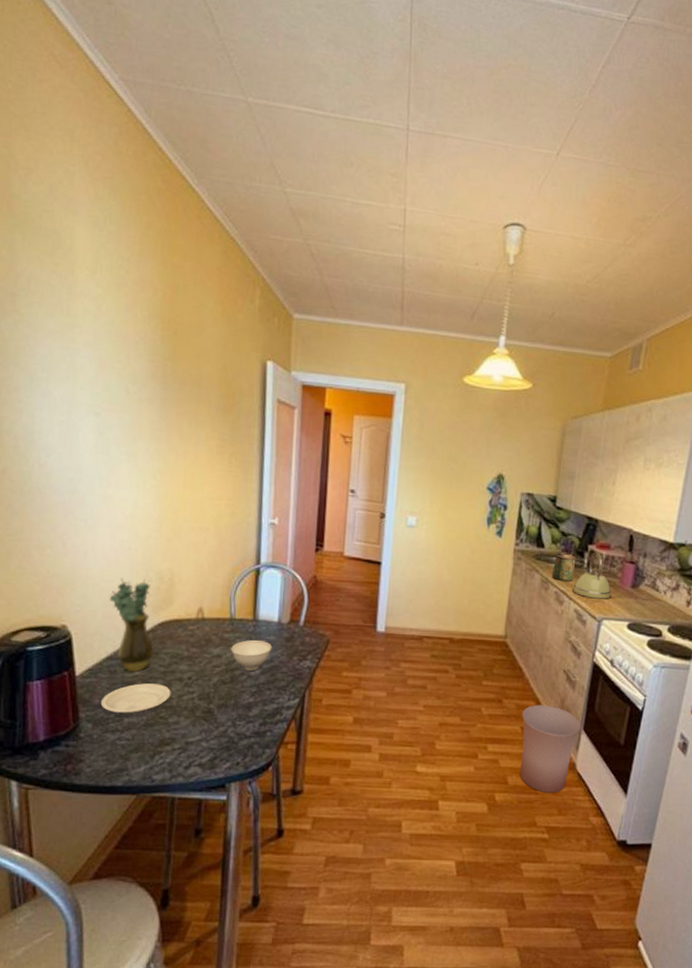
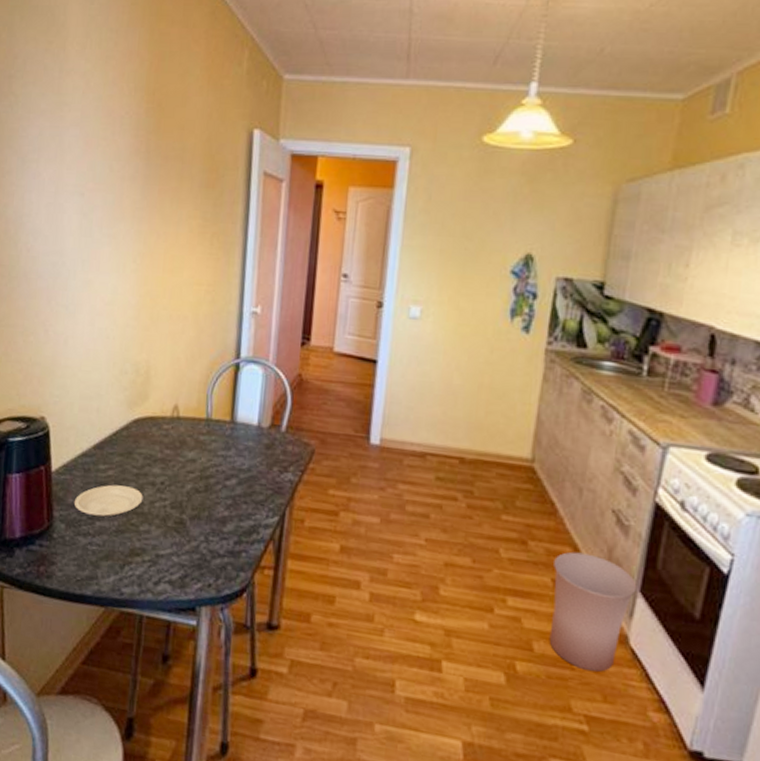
vase: present [109,578,154,673] -> none [86,369,127,472]
bowl: present [231,640,272,672] -> none [206,444,251,481]
canister: present [552,552,576,582] -> none [597,354,632,394]
kettle: present [572,552,611,599] -> none [626,355,682,419]

